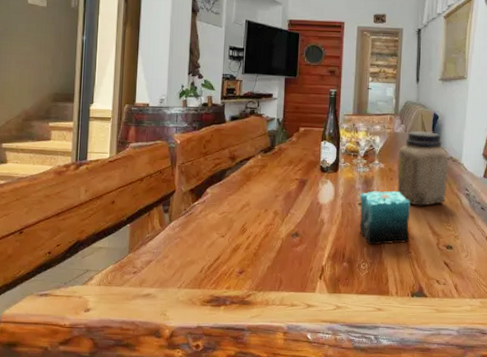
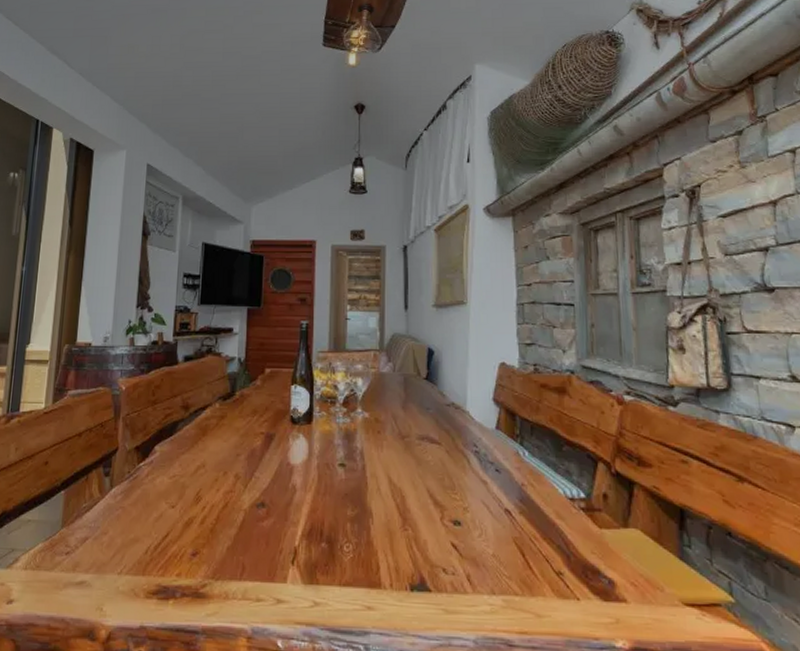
candle: present [359,184,411,244] -> none [340,439,405,519]
jar: present [397,130,448,206] -> none [386,370,450,467]

